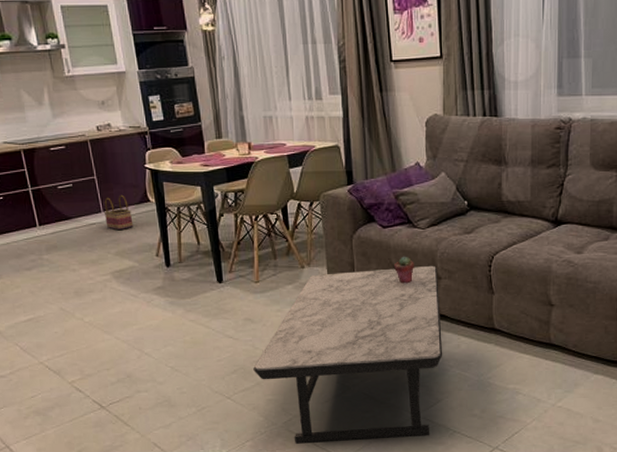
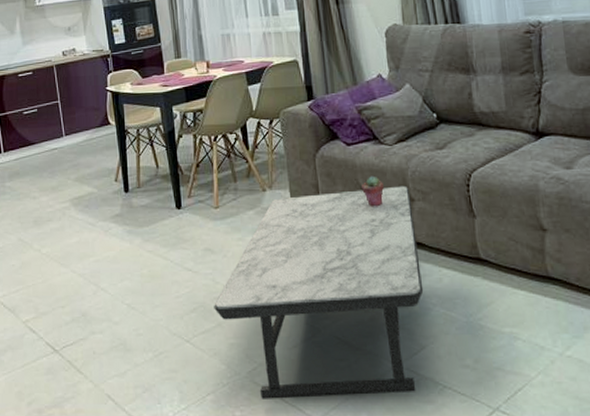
basket: present [104,194,134,231] -> none [65,118,94,155]

